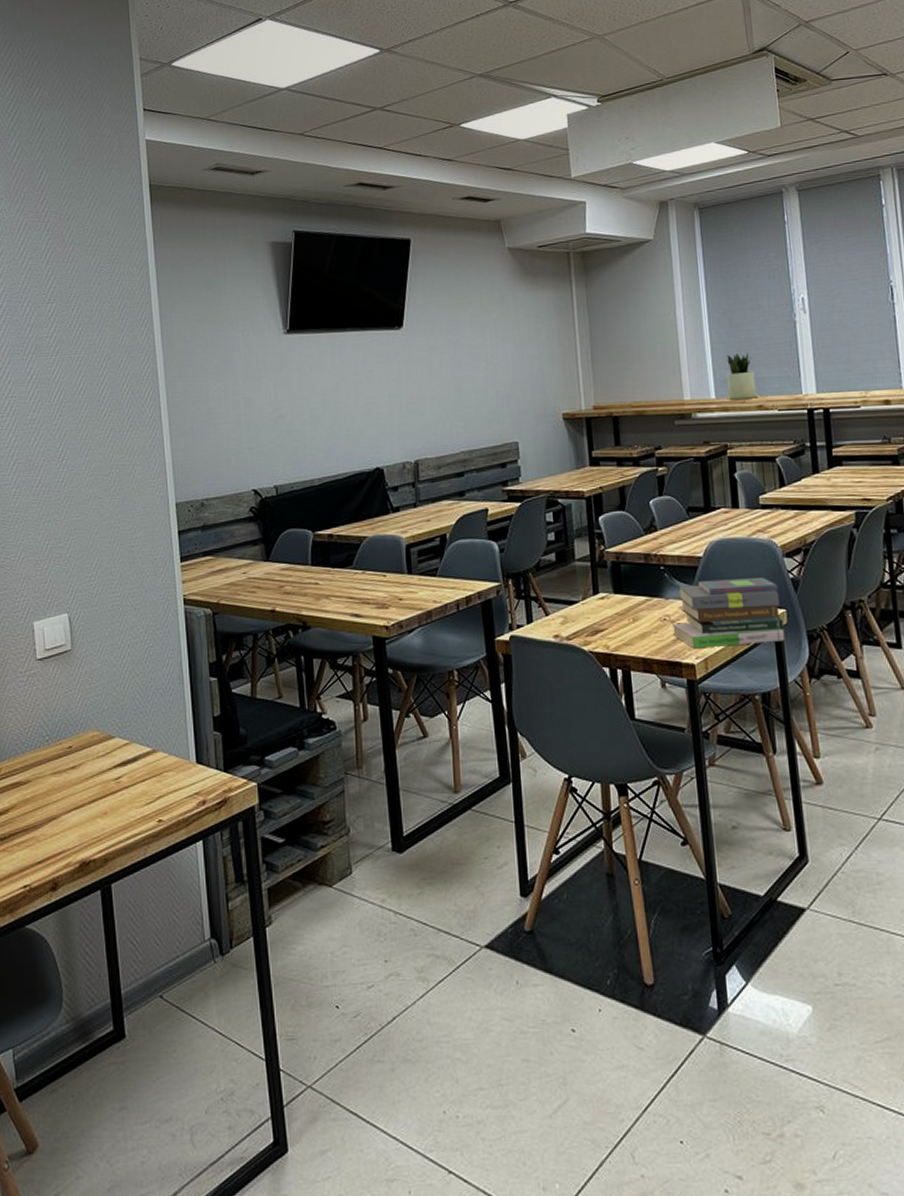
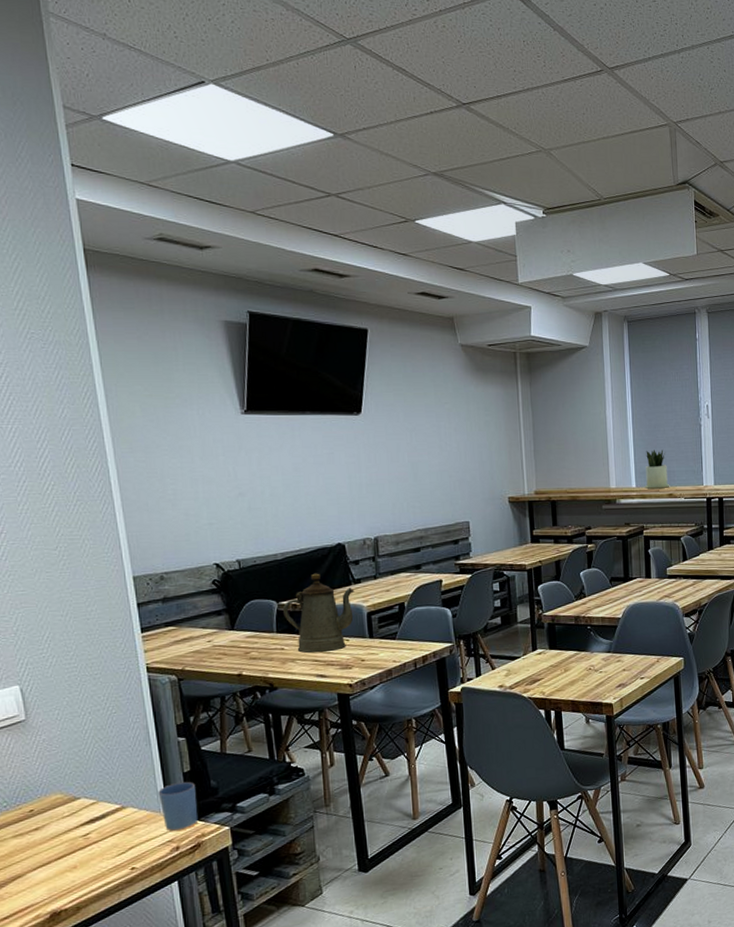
mug: none [188,727,226,782] -> present [158,781,199,831]
coffee pot: none [318,500,393,590] -> present [282,573,355,653]
books: present [673,578,785,649] -> none [596,633,682,691]

